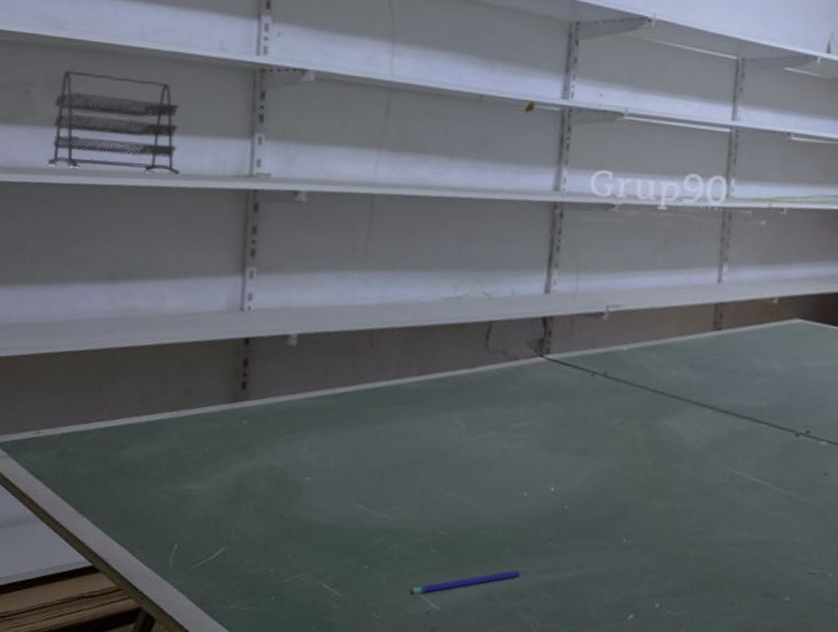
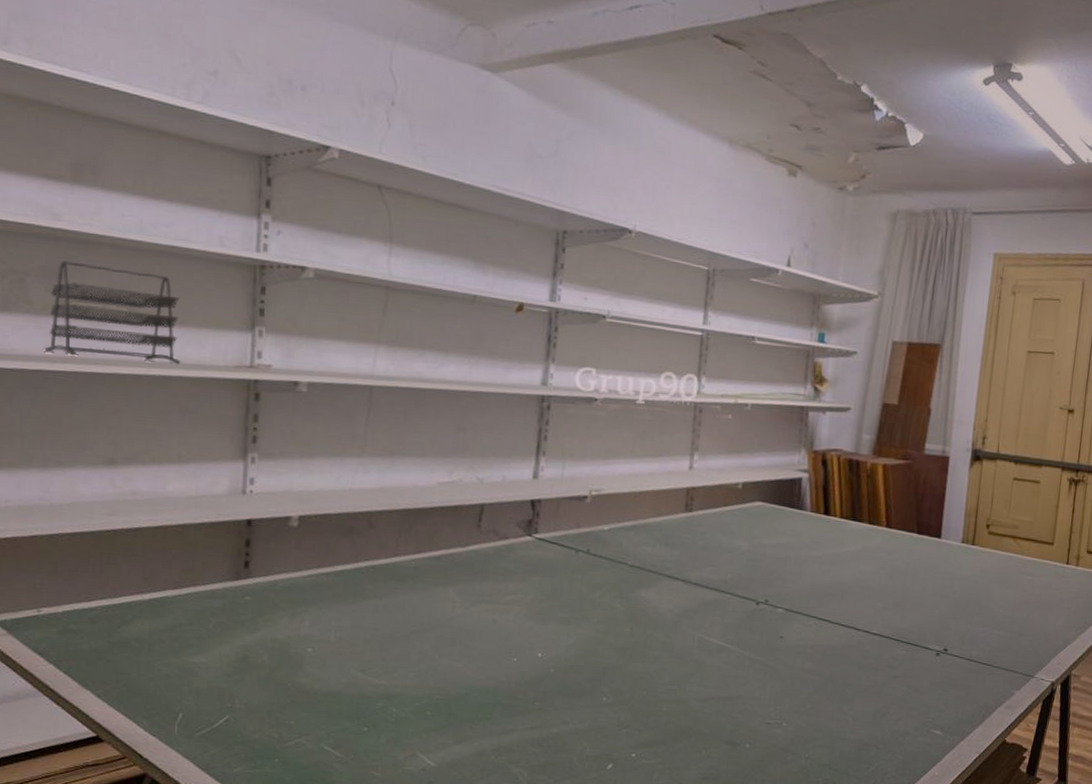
pen: present [409,570,520,596] -> none [406,728,510,755]

